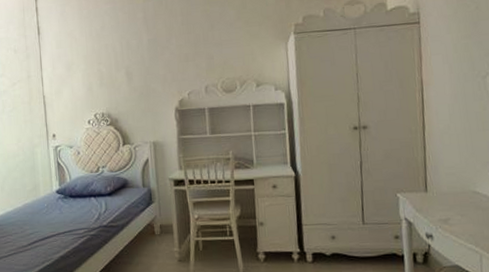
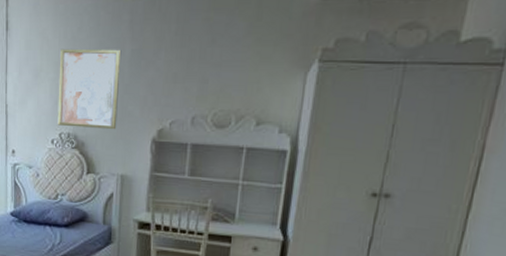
wall art: none [88,40,144,108] -> present [57,48,122,130]

